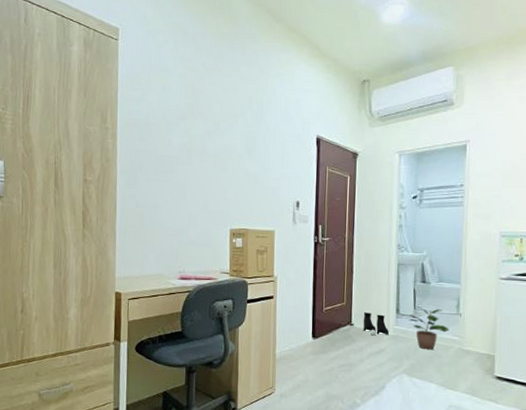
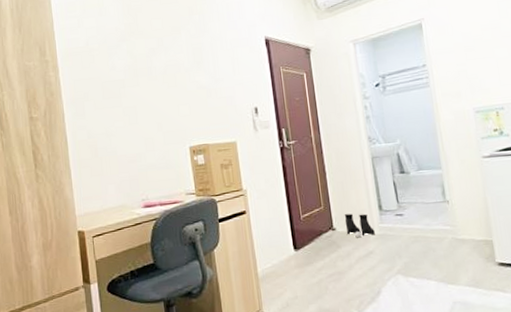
potted plant: present [409,306,449,350] -> none [393,199,439,245]

